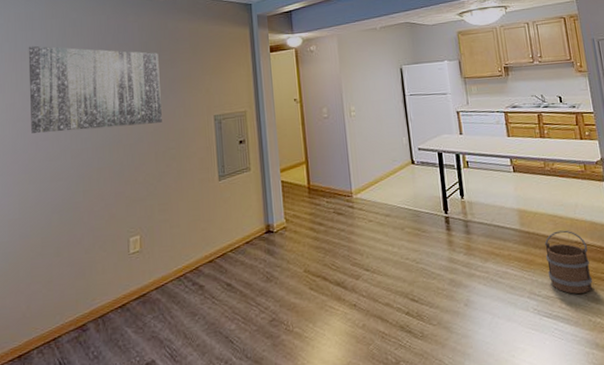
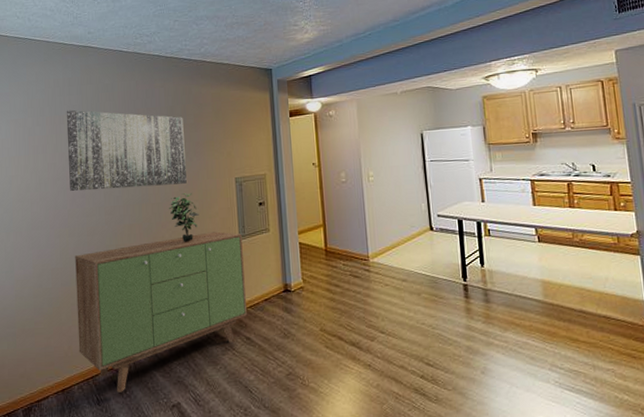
sideboard: none [36,172,228,354] -> present [75,231,248,393]
potted plant: none [143,132,176,185] -> present [169,193,199,242]
bucket: present [544,230,592,295] -> none [569,303,621,370]

